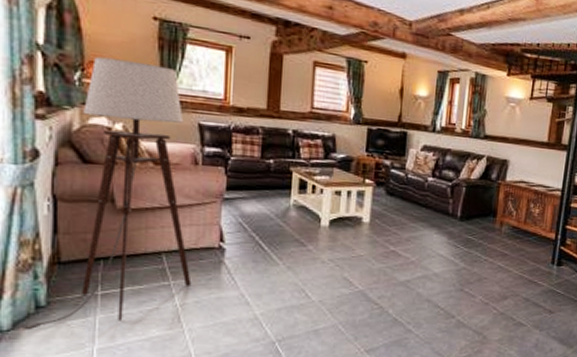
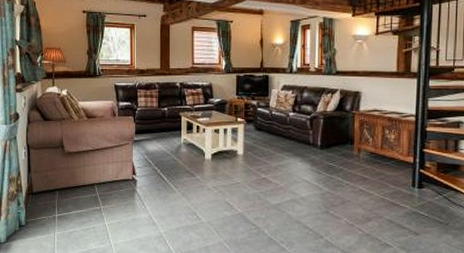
floor lamp: present [18,56,192,332] -> none [10,44,115,244]

